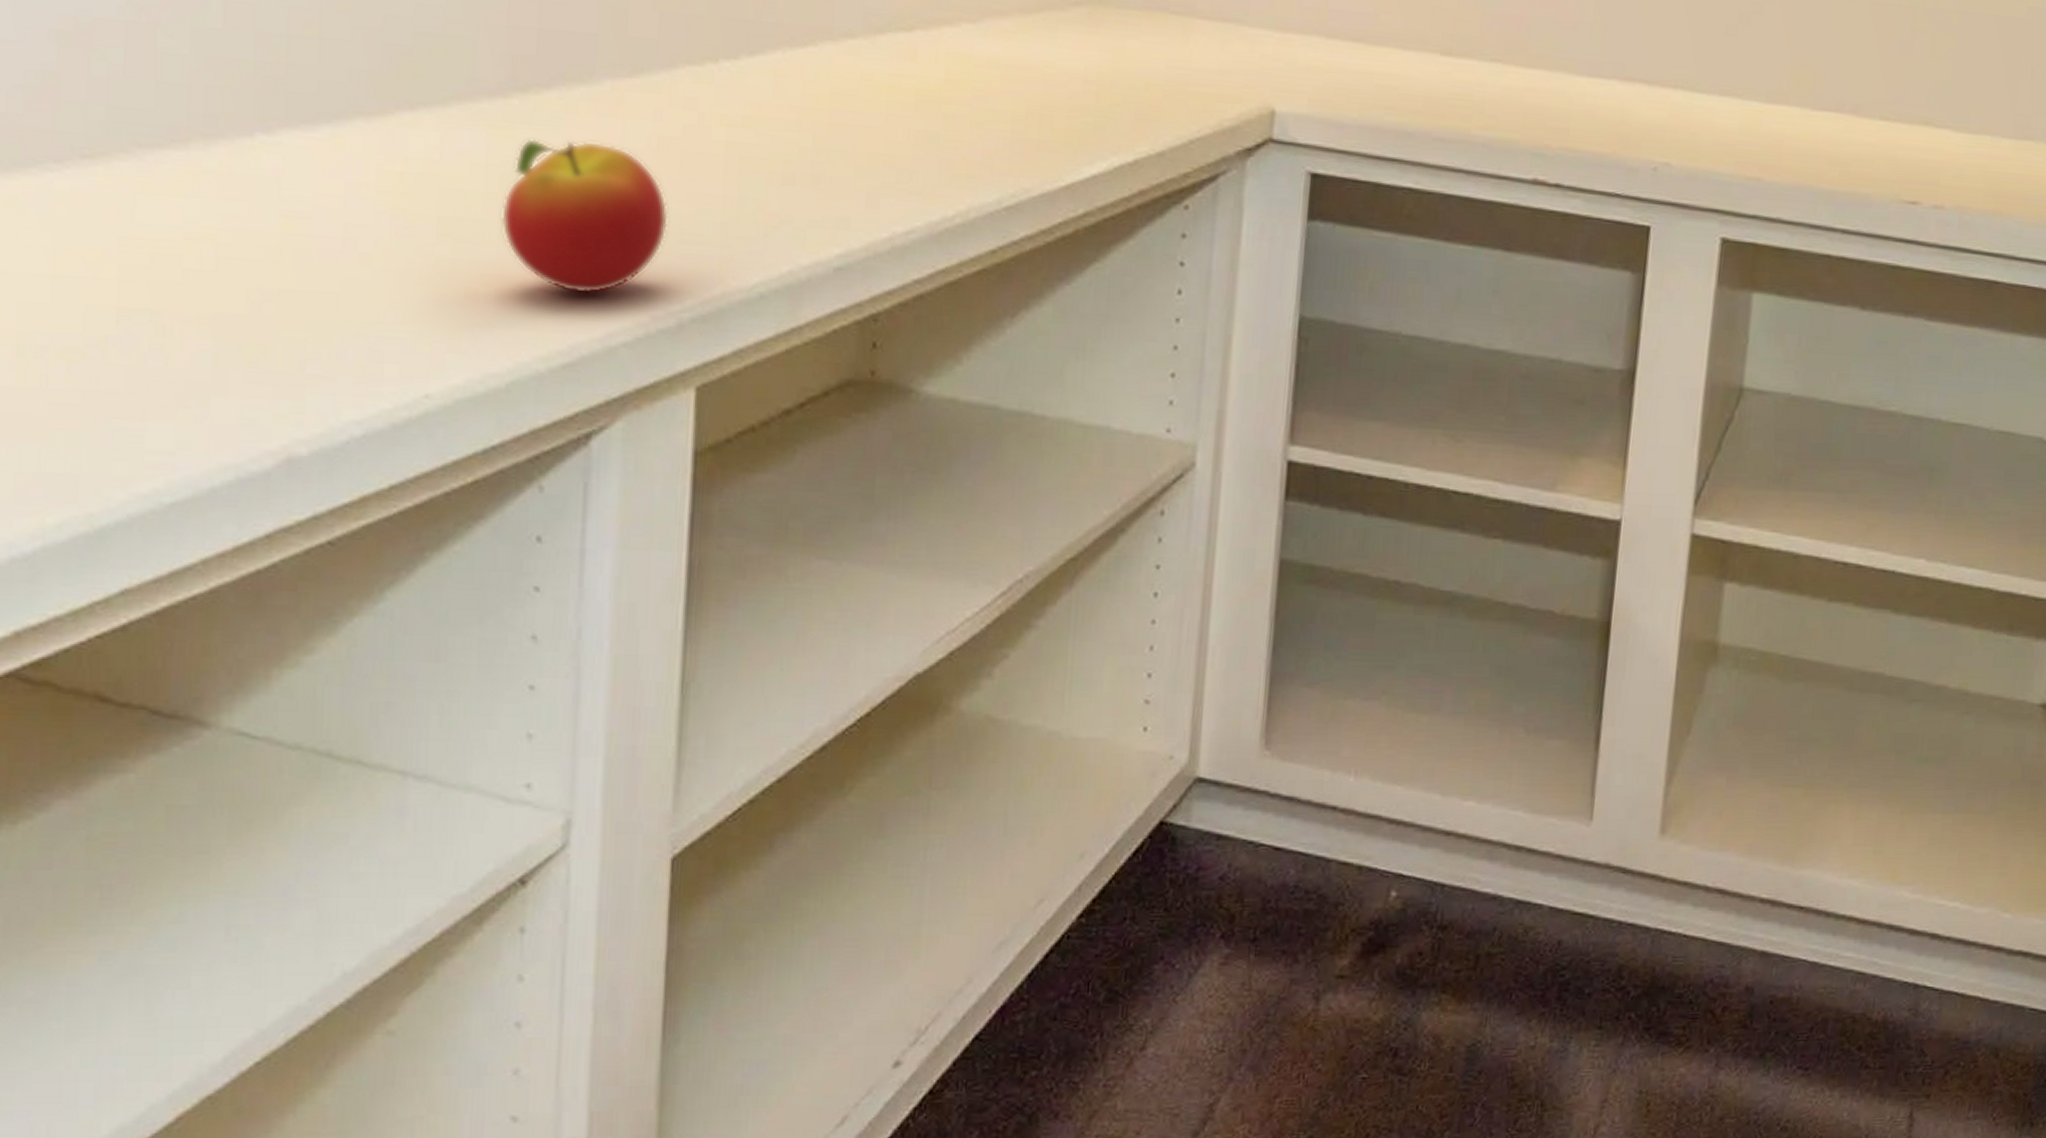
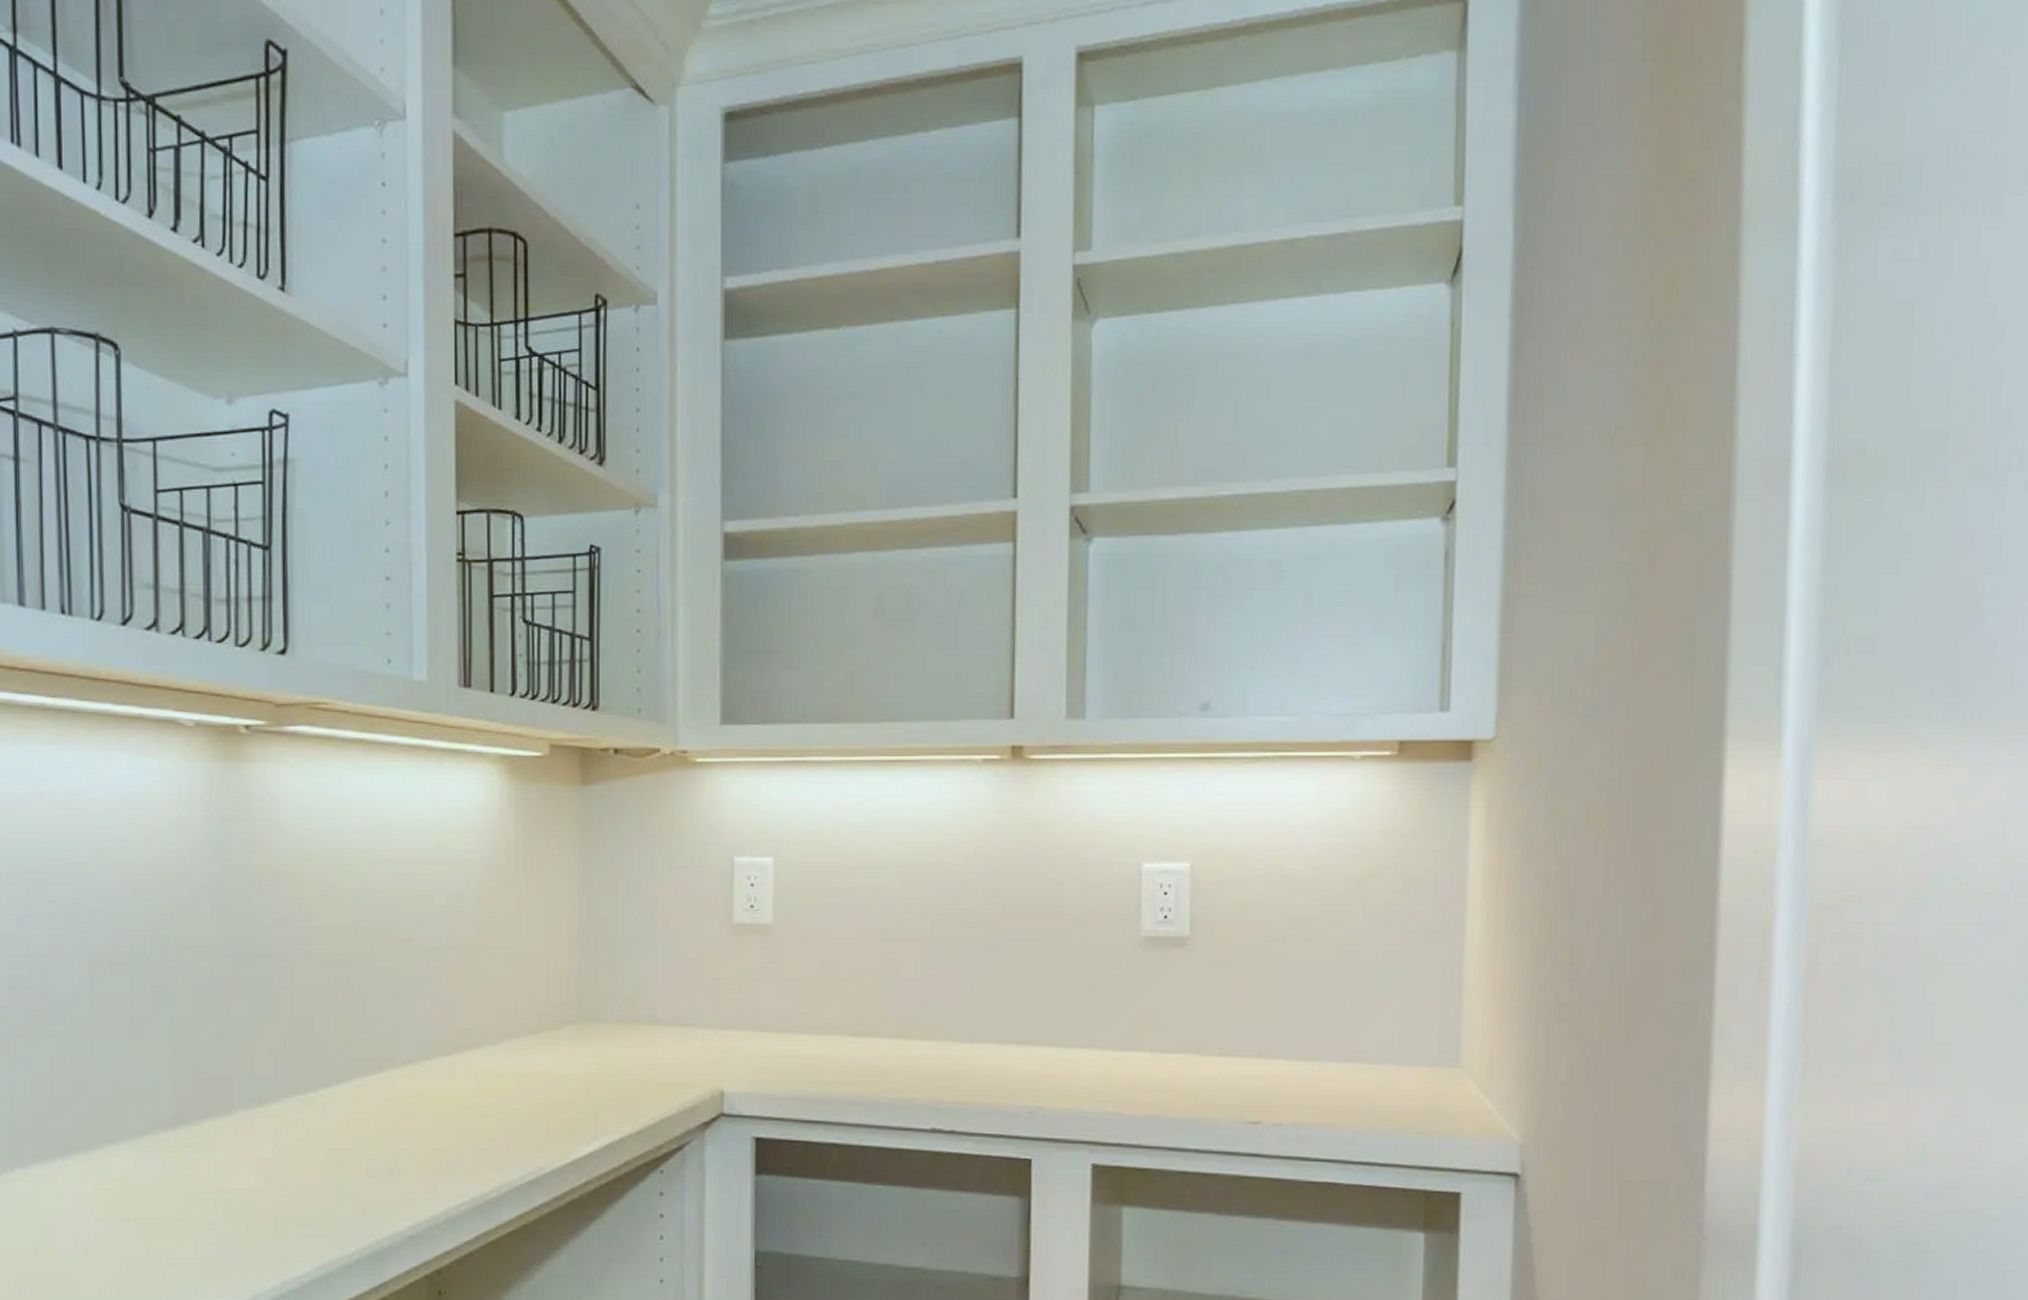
apple: present [501,139,669,294] -> none [177,1157,290,1268]

